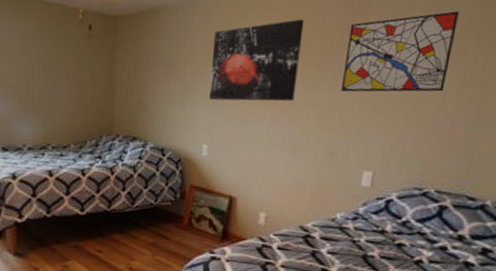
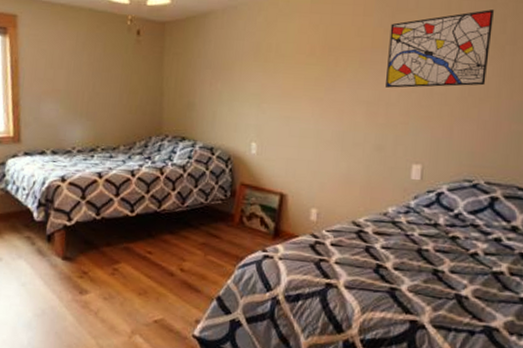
wall art: present [209,19,305,102] -> none [256,20,346,100]

